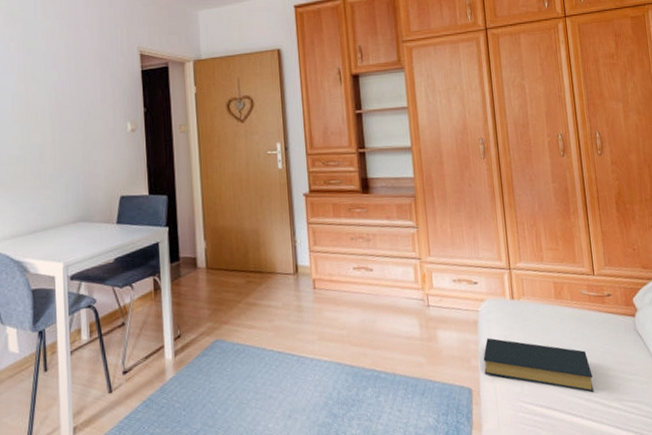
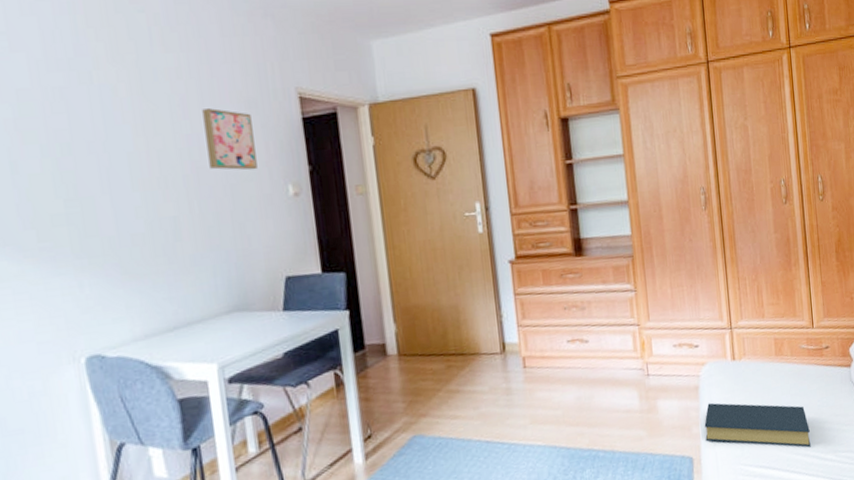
wall art: none [68,62,105,110] -> present [202,108,258,171]

